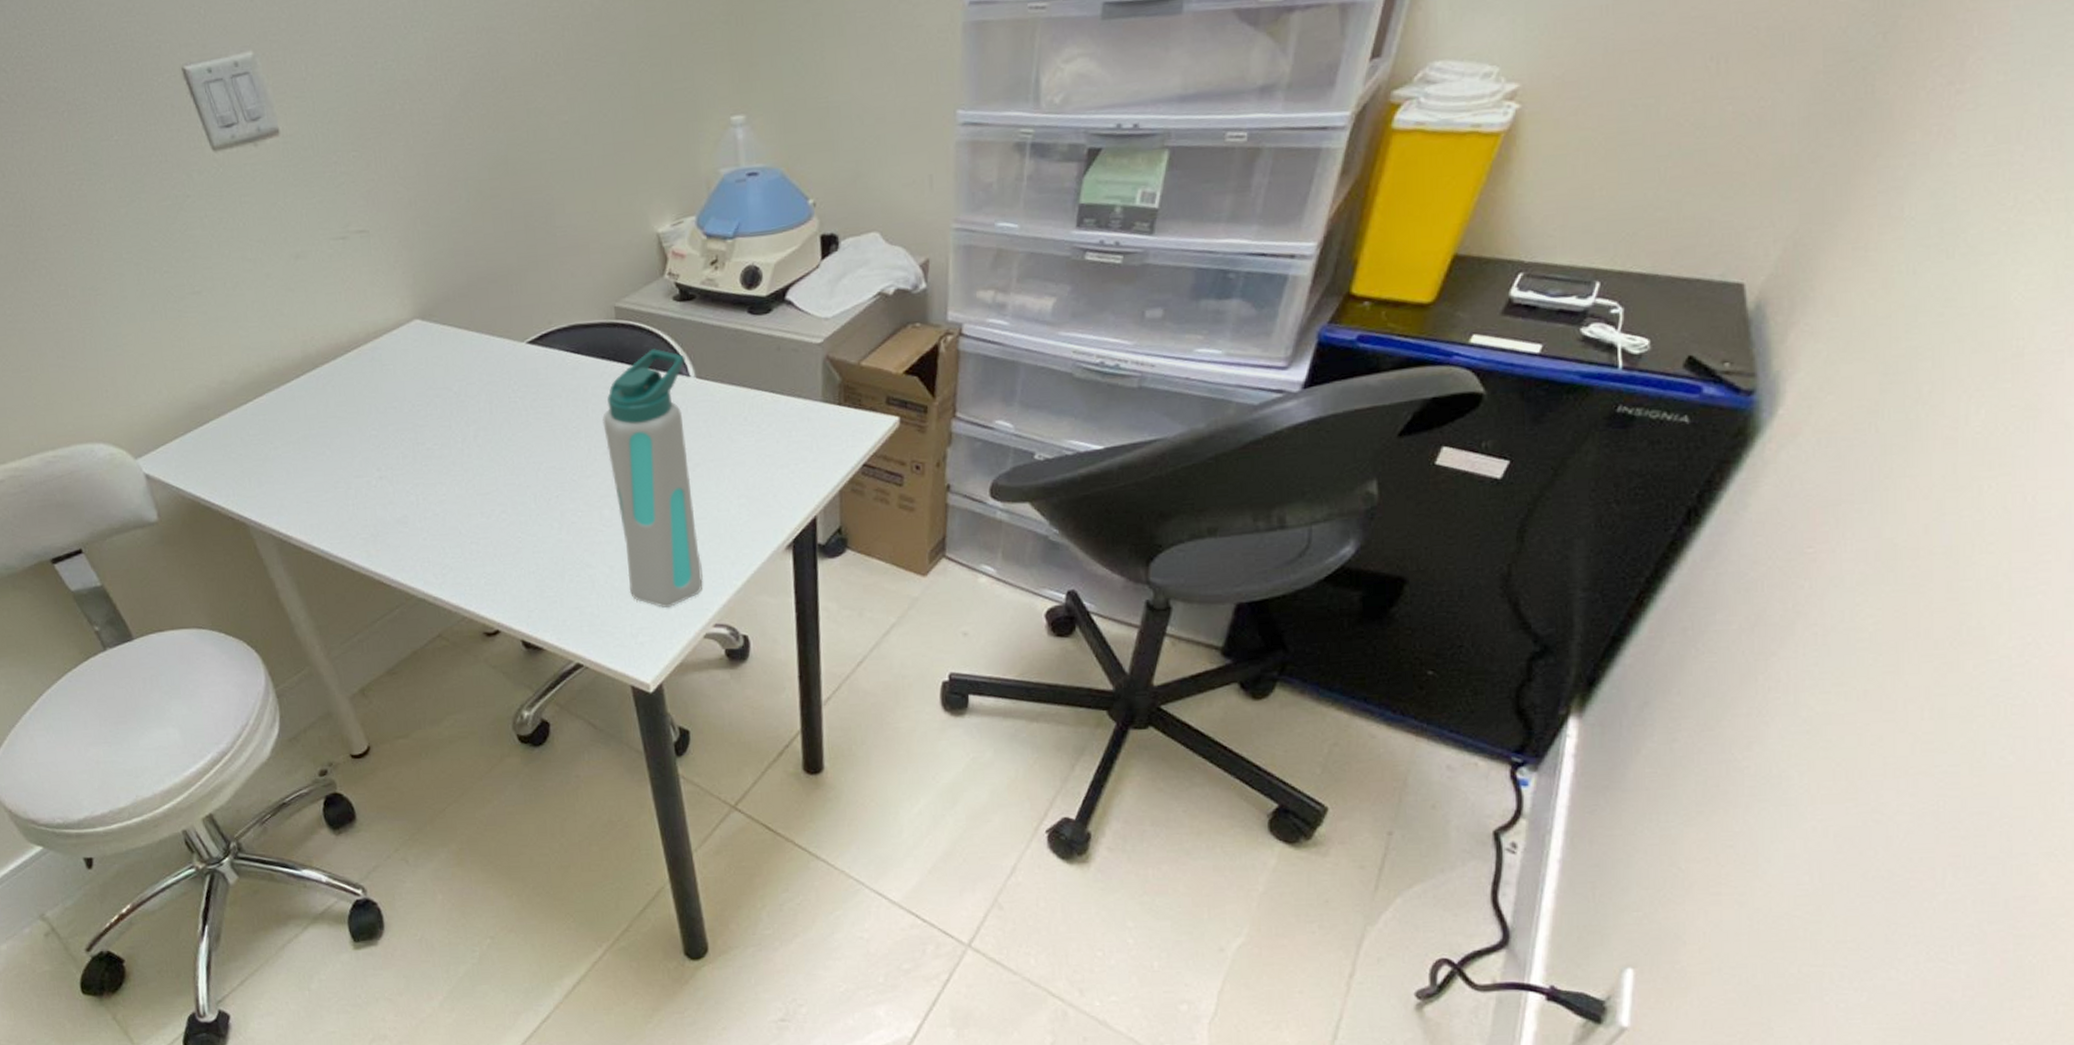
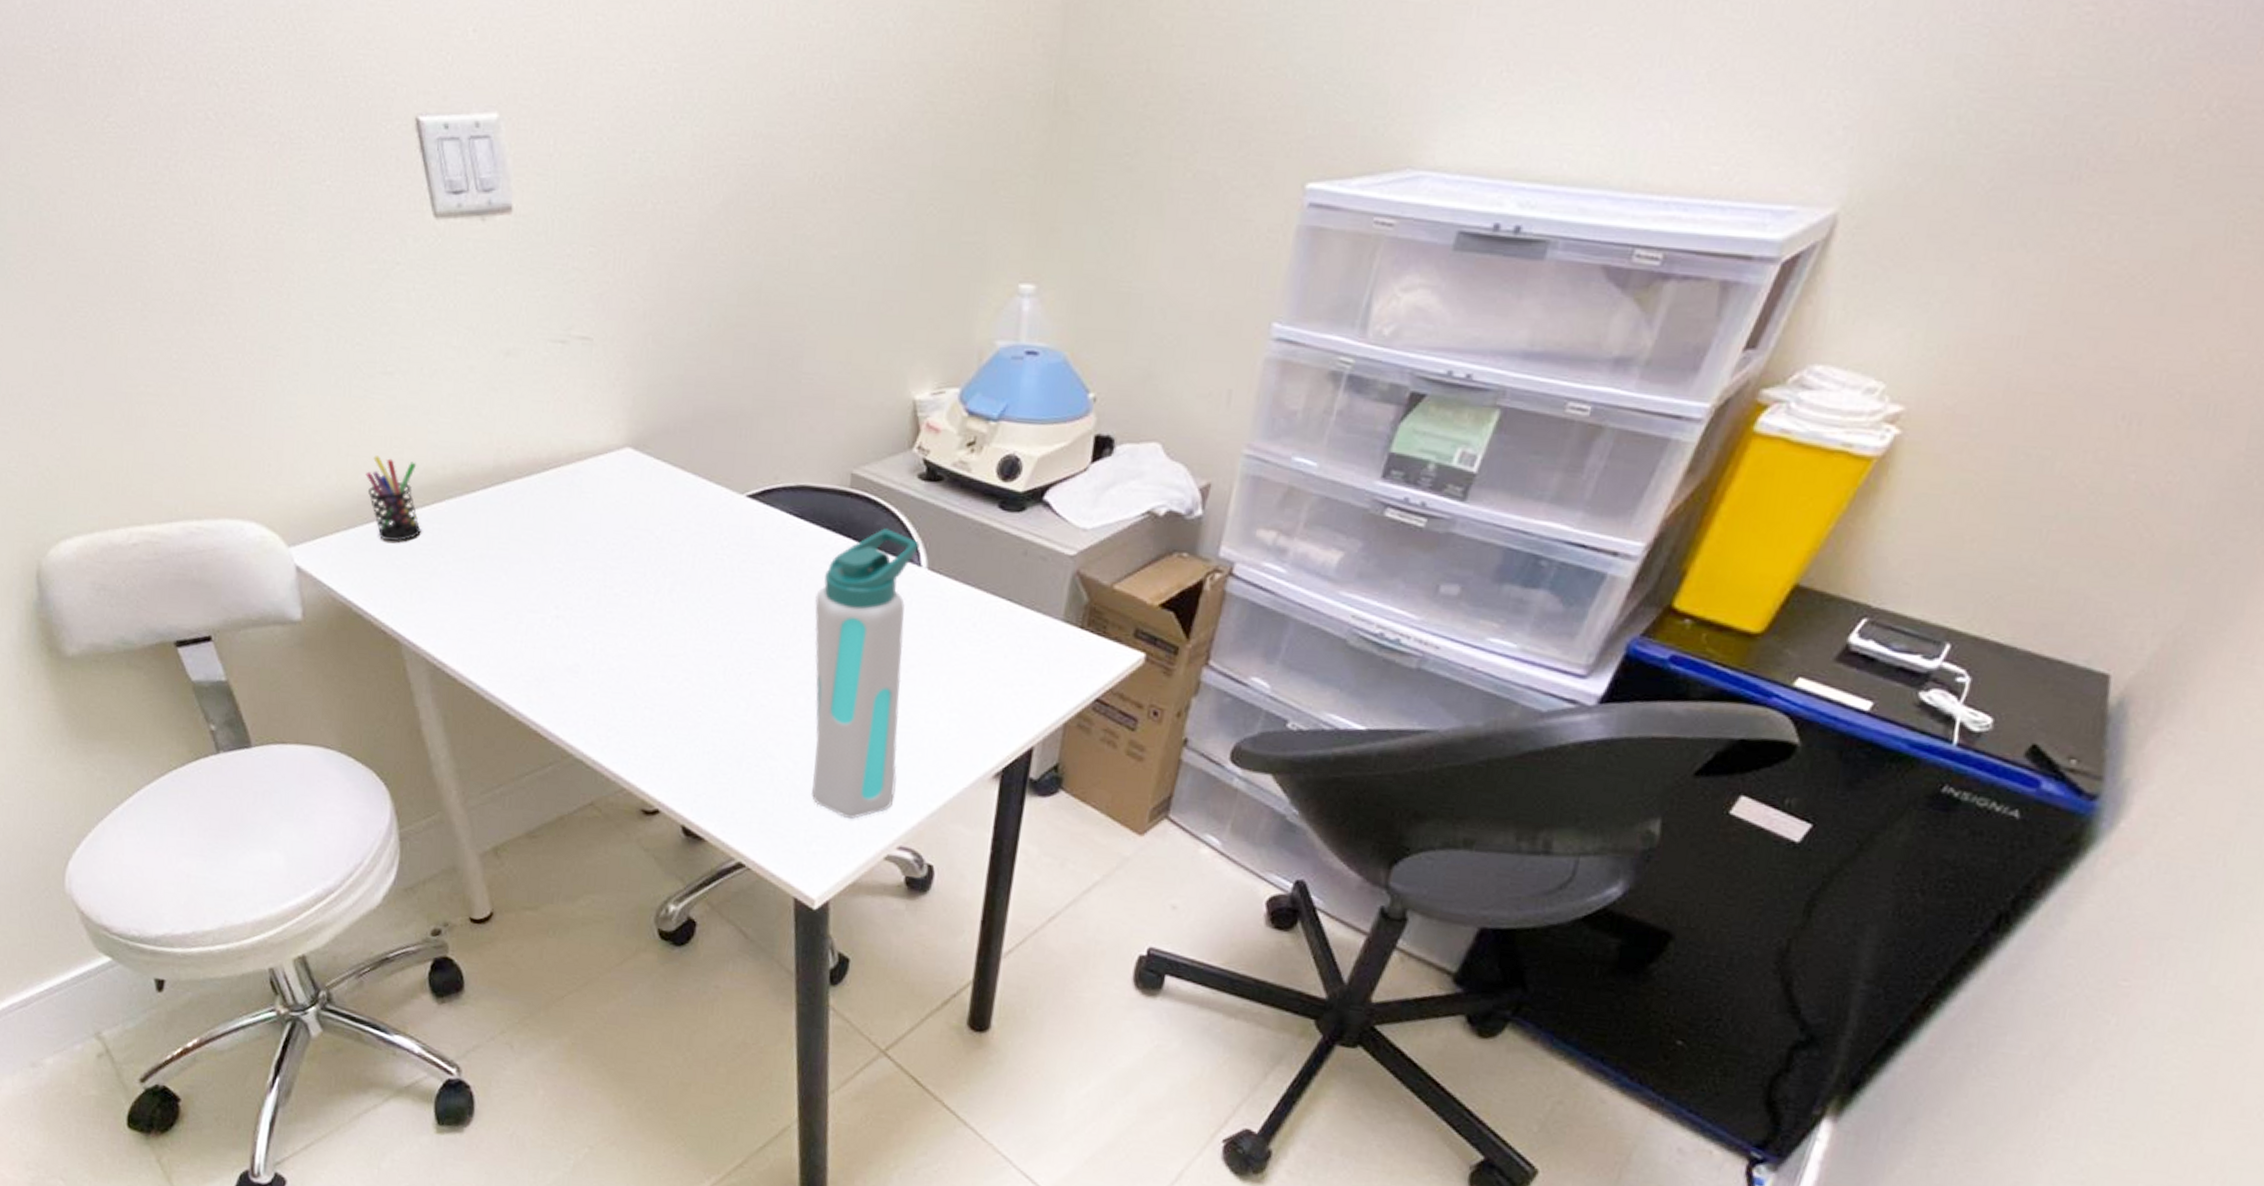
pen holder: none [192,365,249,439] -> present [365,456,421,542]

